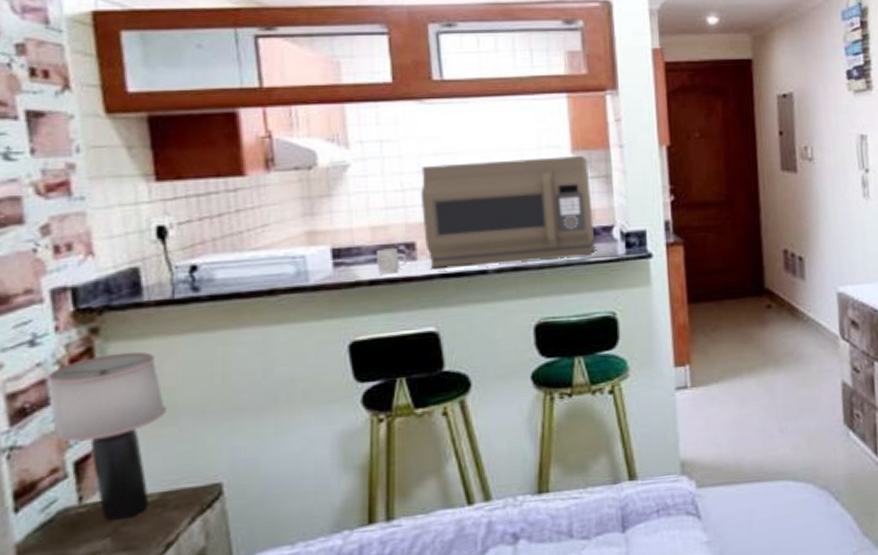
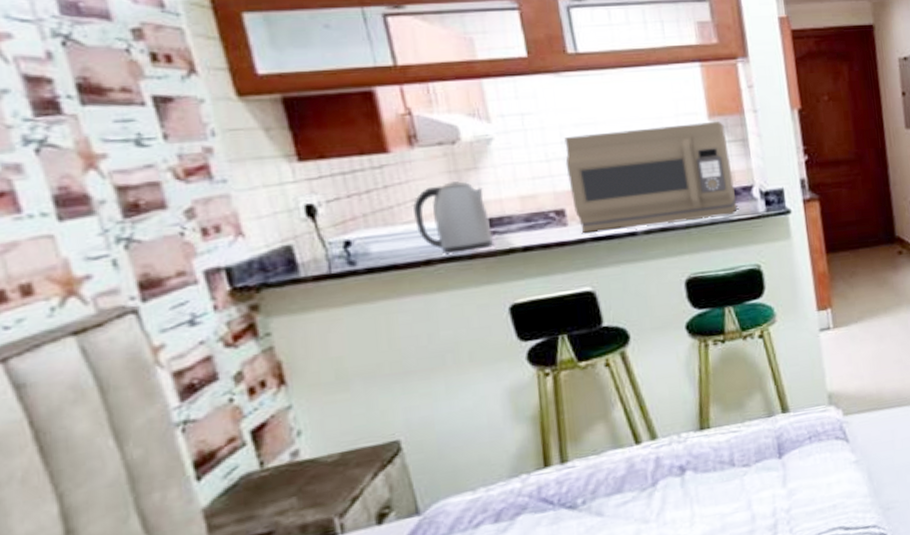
table lamp: present [47,351,167,522] -> none [212,325,337,482]
kettle: none [262,208,341,285] -> present [412,181,495,255]
mug: present [375,248,407,275] -> none [527,215,558,242]

